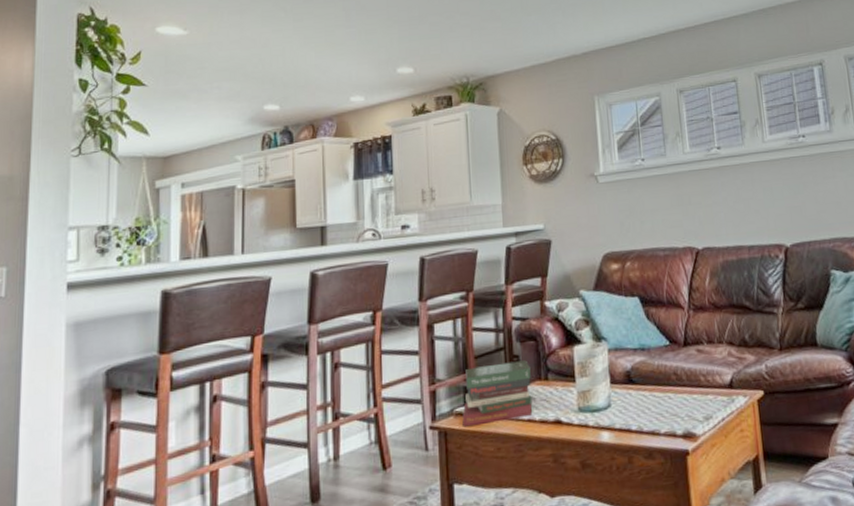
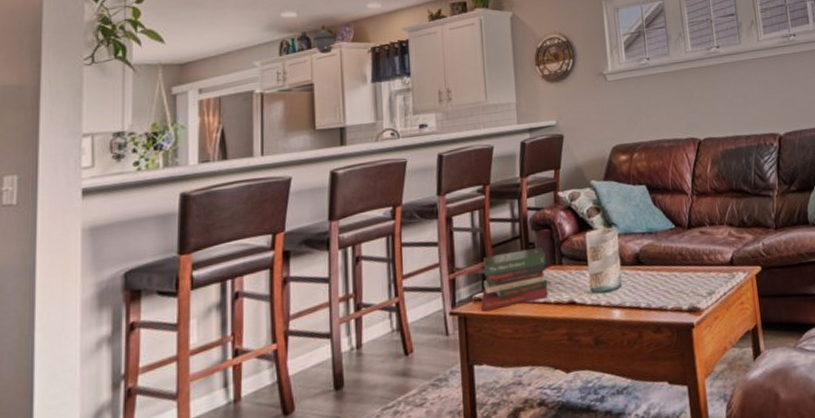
decorative jar: none [295,118,318,149] -> present [312,25,336,54]

